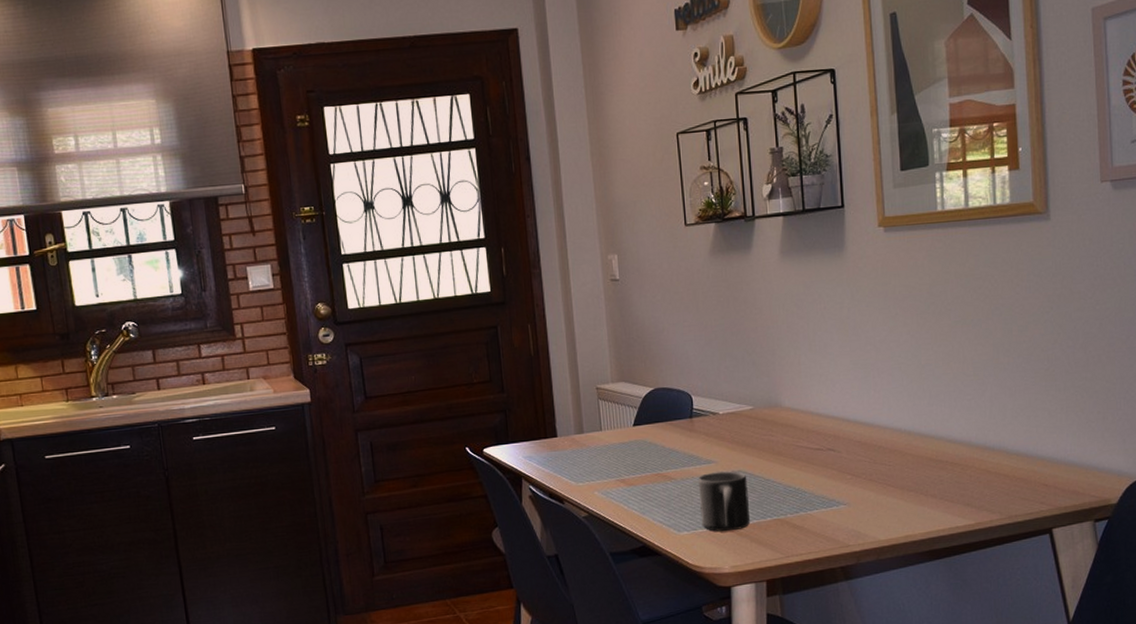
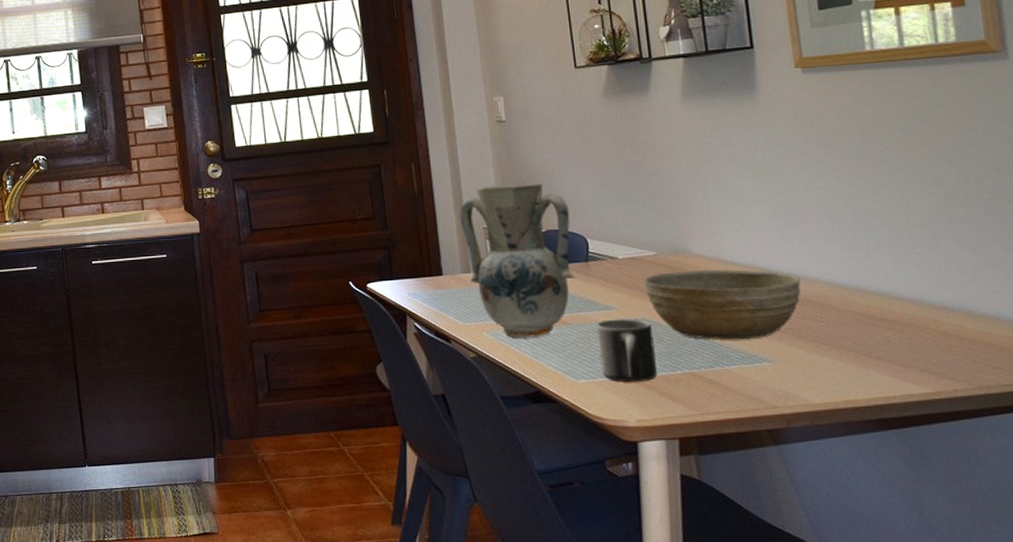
vase: none [573,341,681,495] -> present [459,182,576,338]
bowl: none [741,420,874,487] -> present [643,269,801,340]

